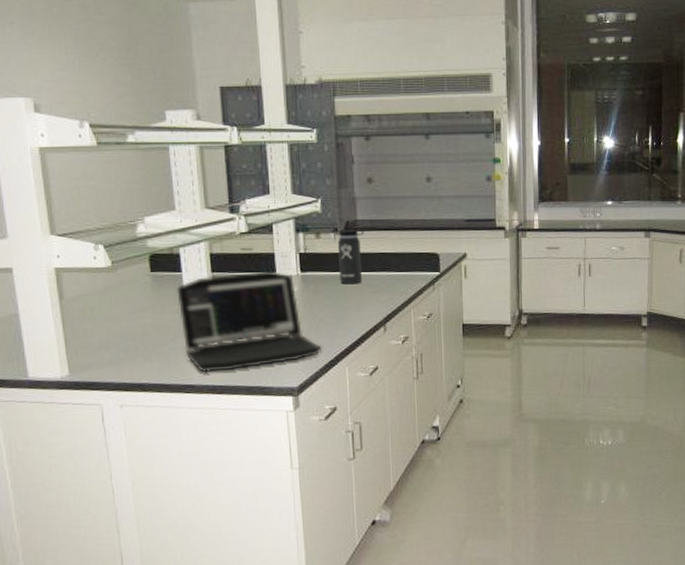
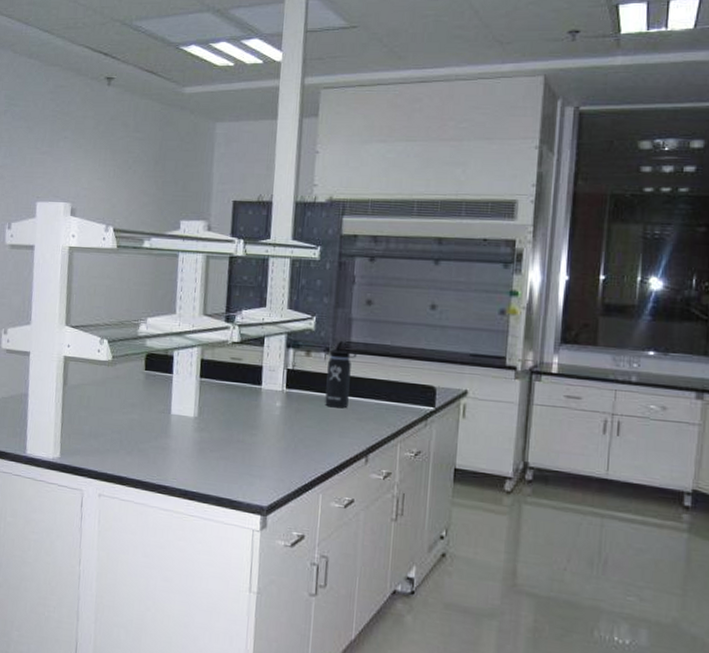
laptop: present [176,271,322,373] -> none [163,381,298,479]

